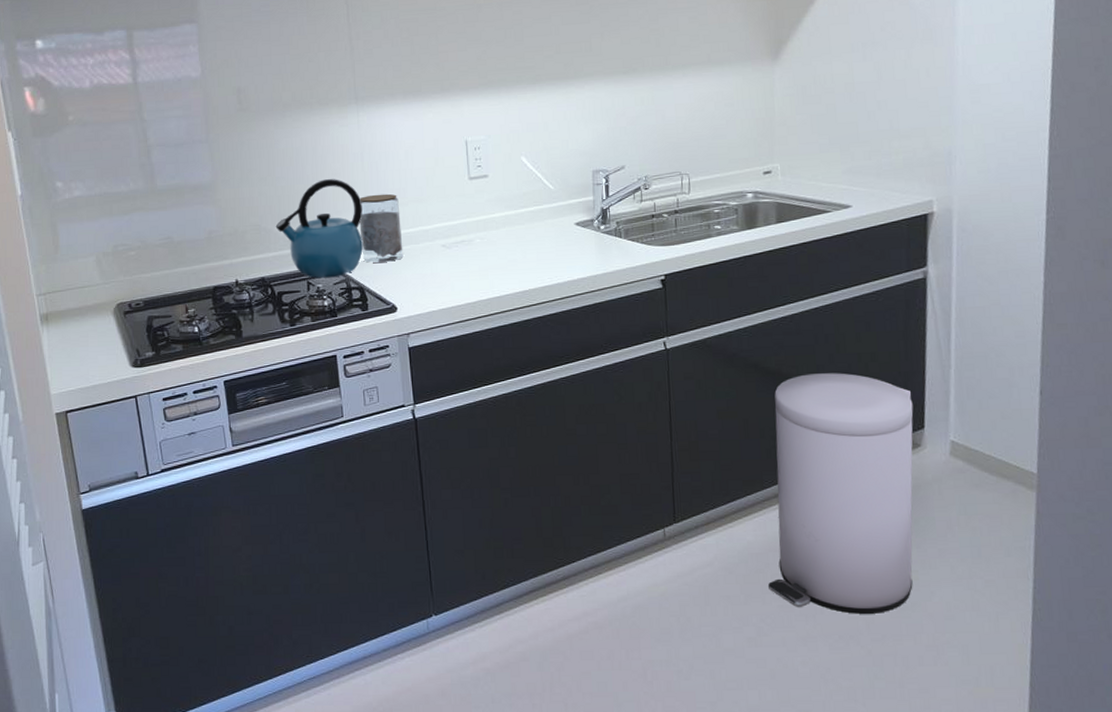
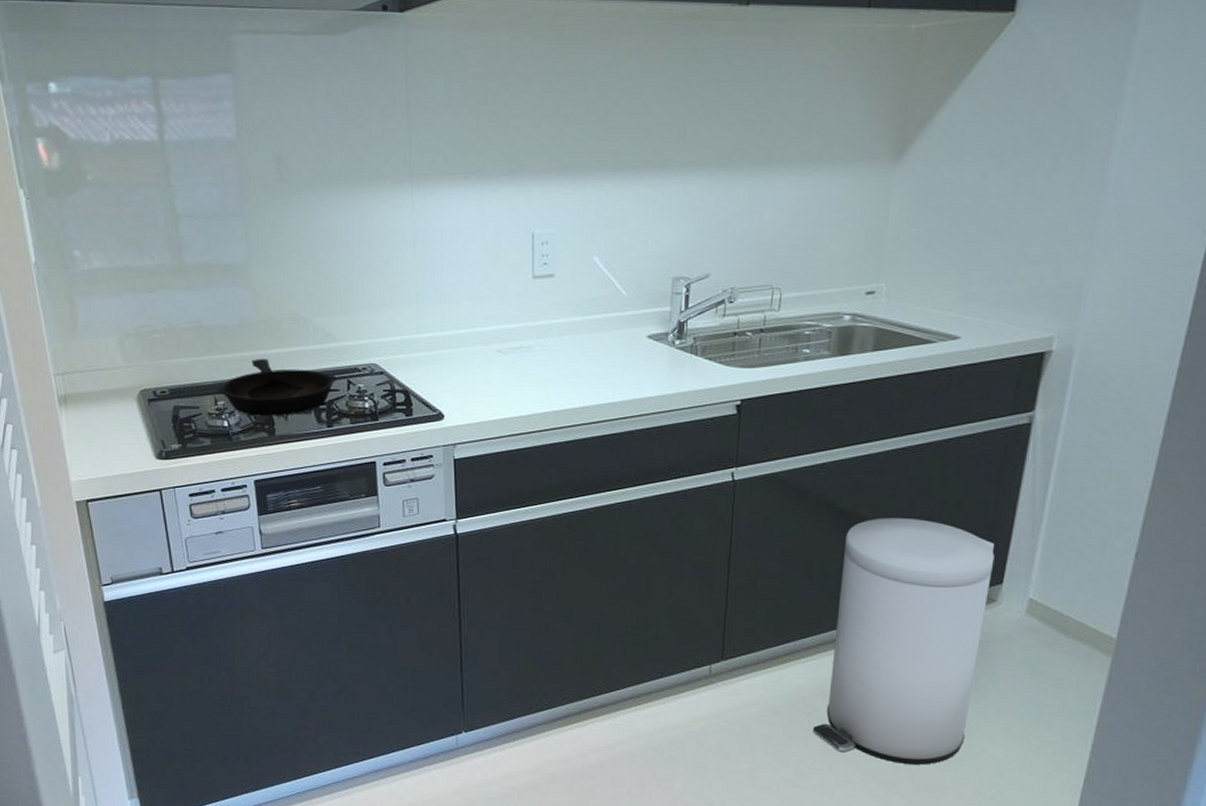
frying pan: none [188,267,297,320] -> present [217,359,336,416]
kettle: present [275,179,363,279] -> none [315,267,412,378]
jar: present [359,193,404,263] -> none [408,288,455,364]

